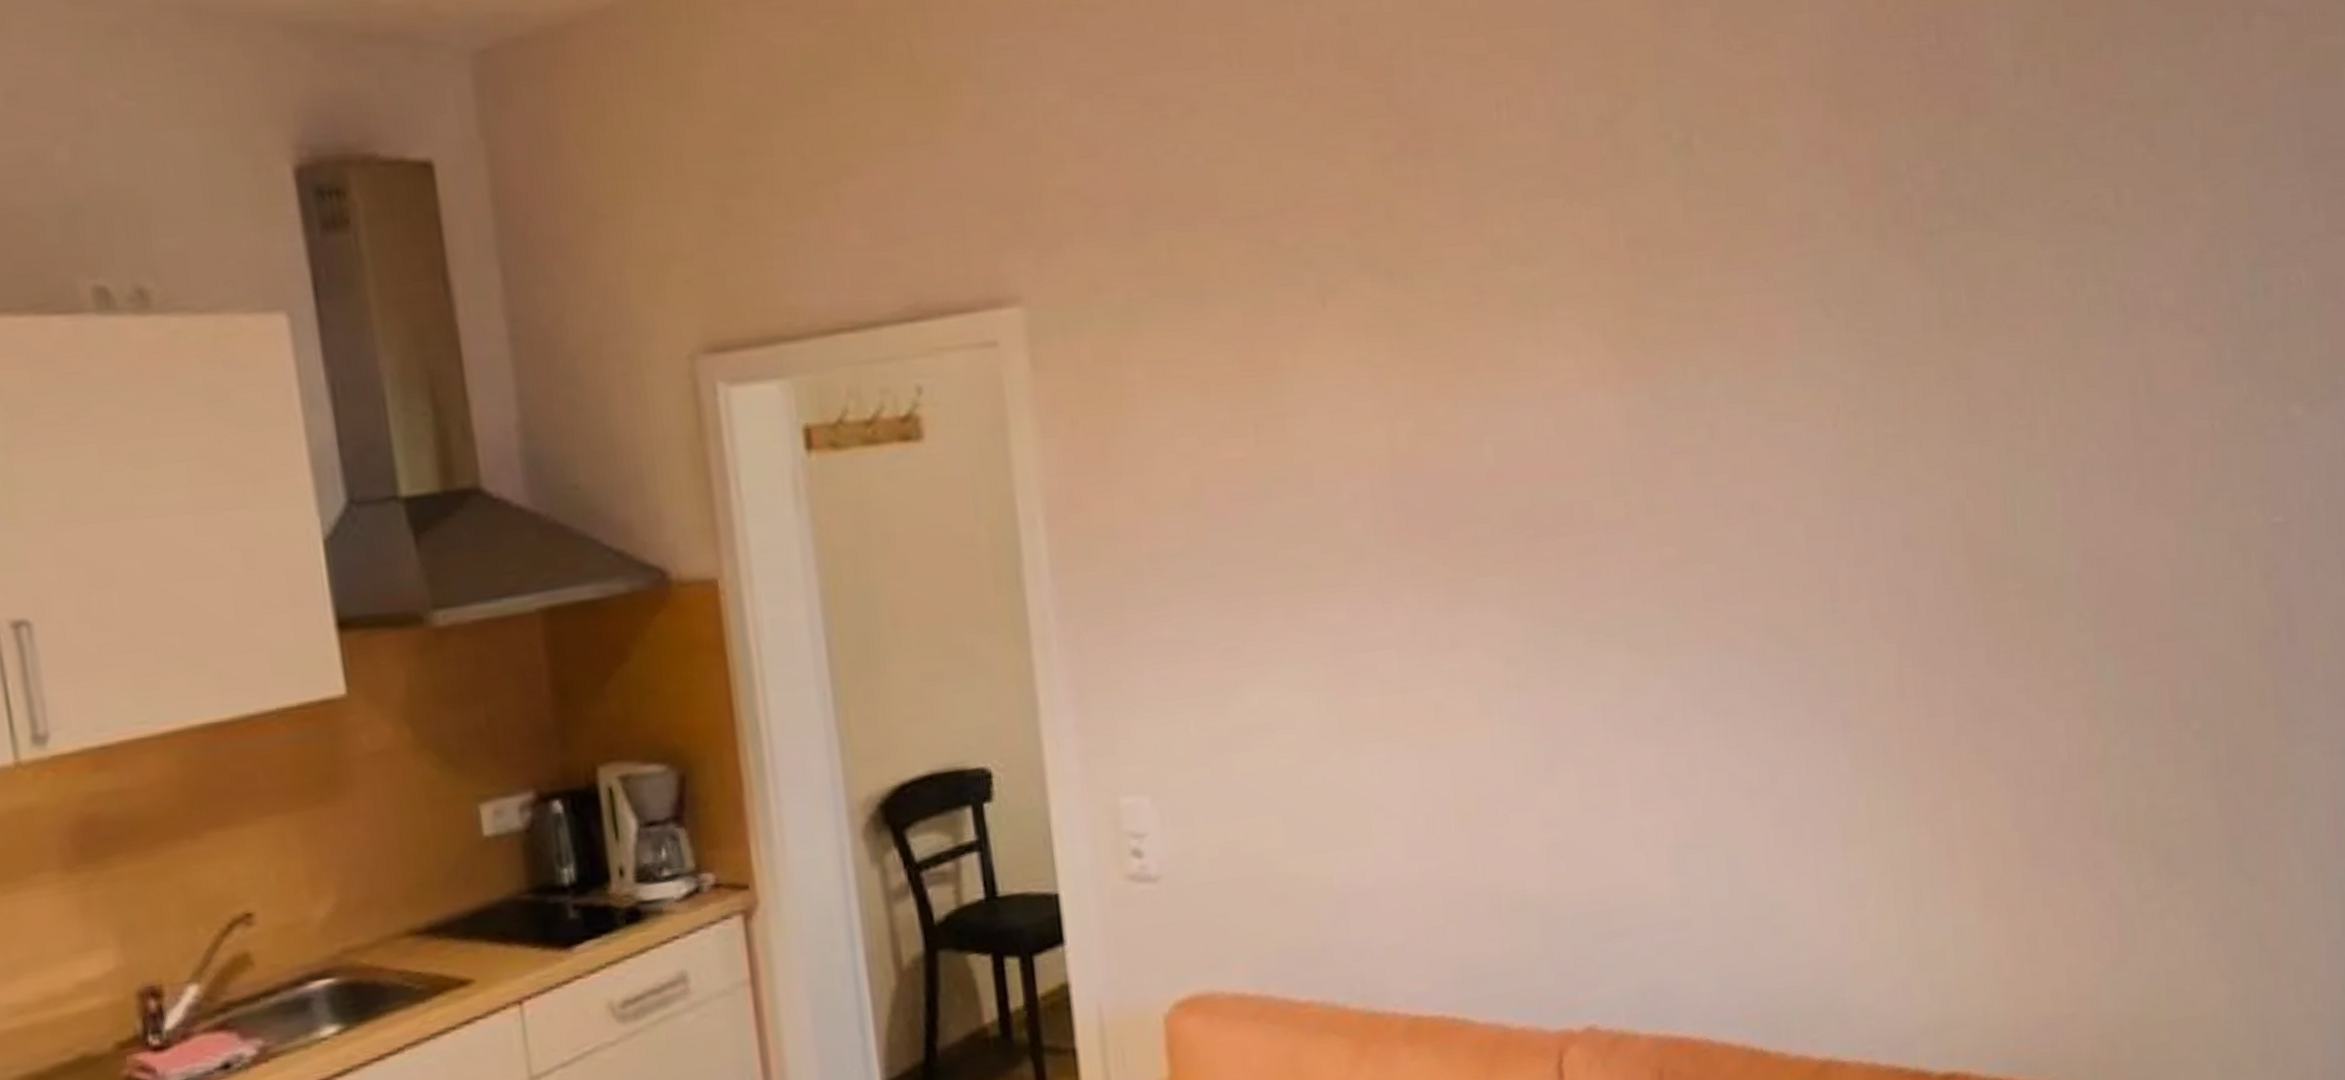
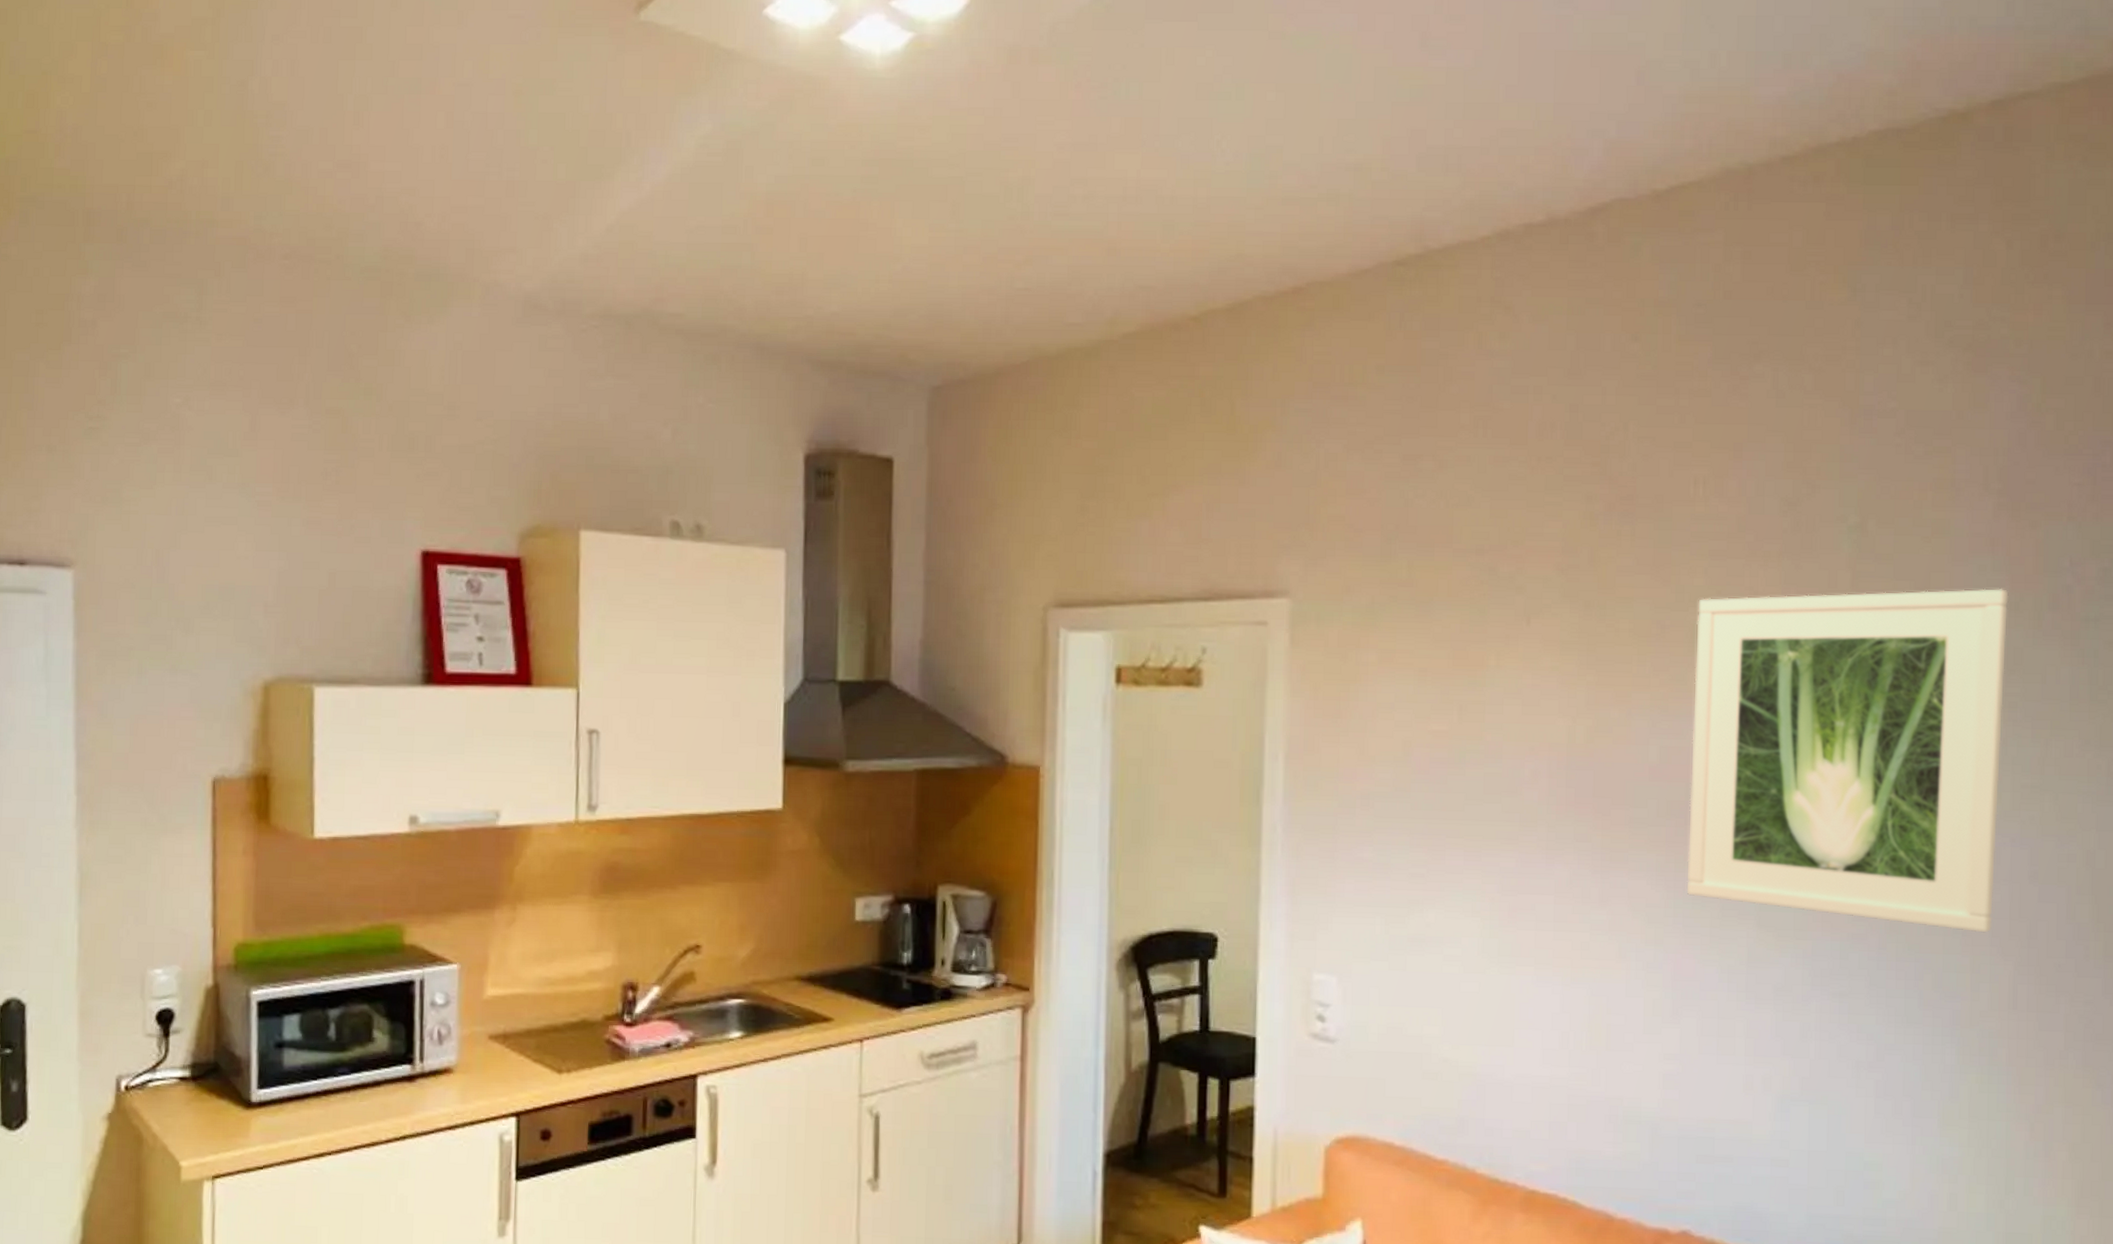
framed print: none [1518,205,1871,624] -> present [1686,588,2009,933]

